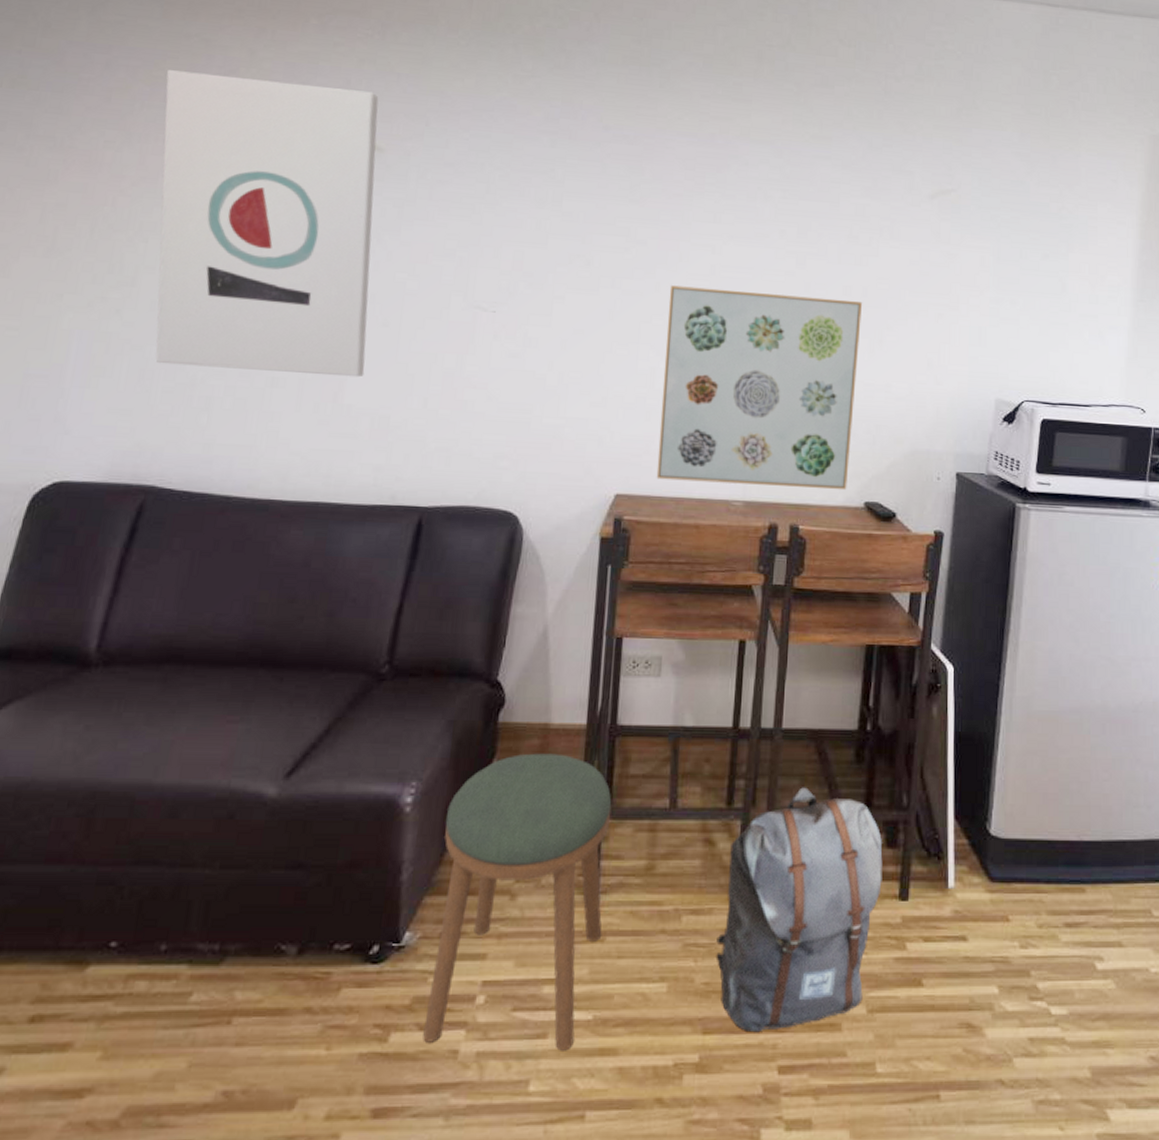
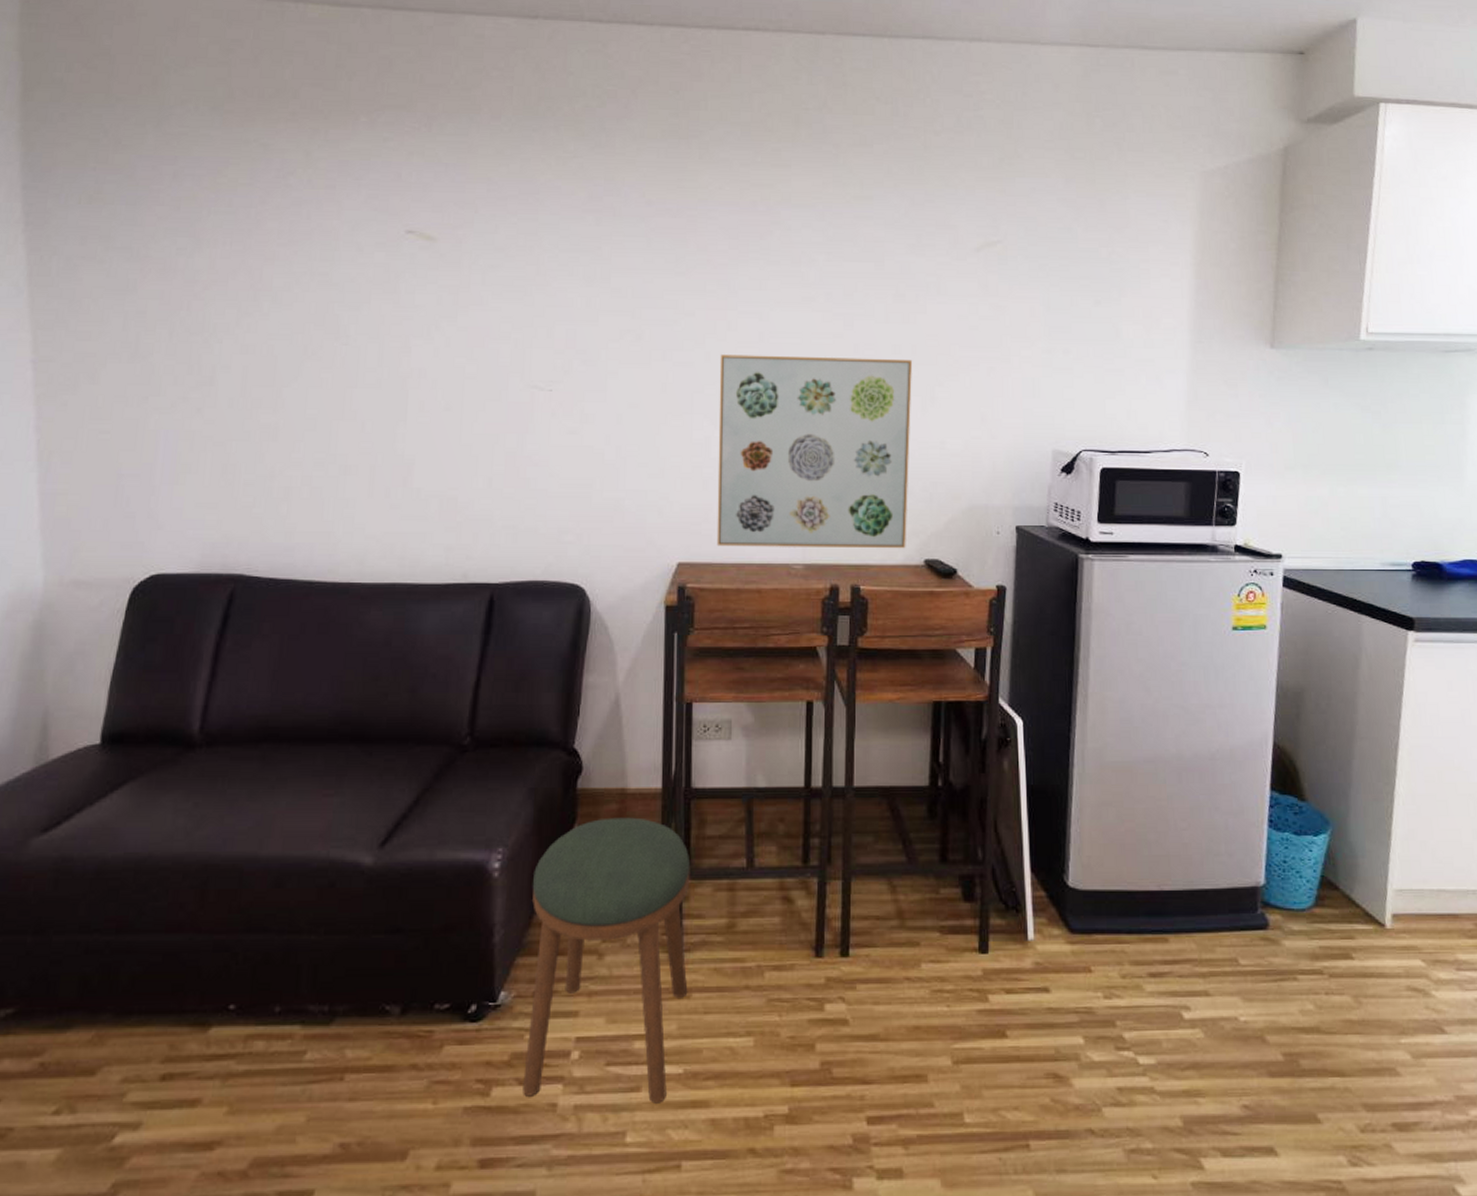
wall art: present [155,70,379,378] -> none [229,176,431,461]
backpack: present [715,787,883,1033] -> none [800,844,961,1085]

